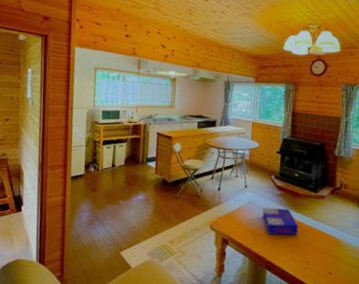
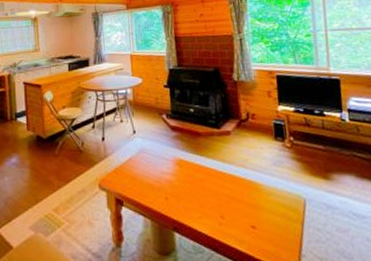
board game: present [262,207,298,236] -> none [158,152,205,187]

